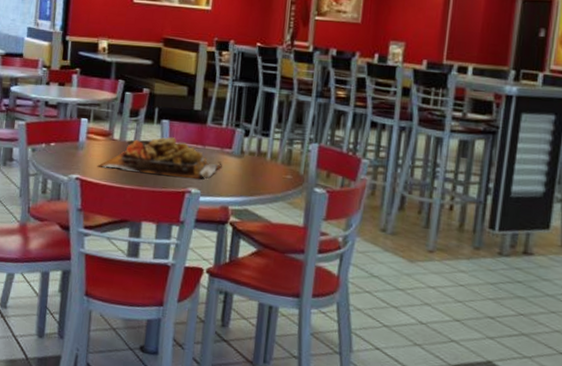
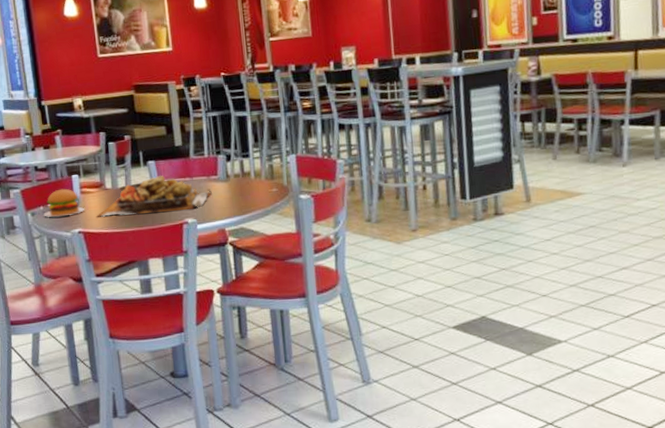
burger: none [44,129,88,159] -> present [43,188,85,217]

